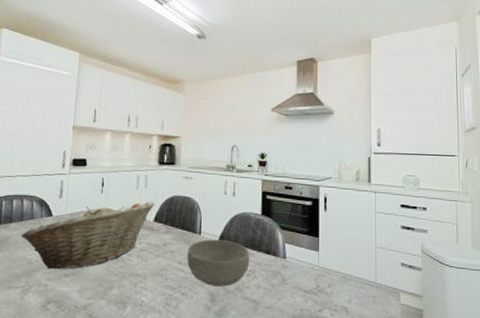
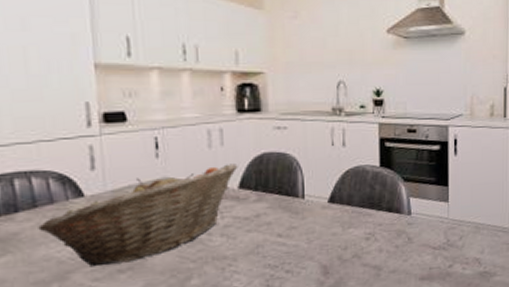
bowl: present [187,239,250,287] -> none [288,201,369,258]

